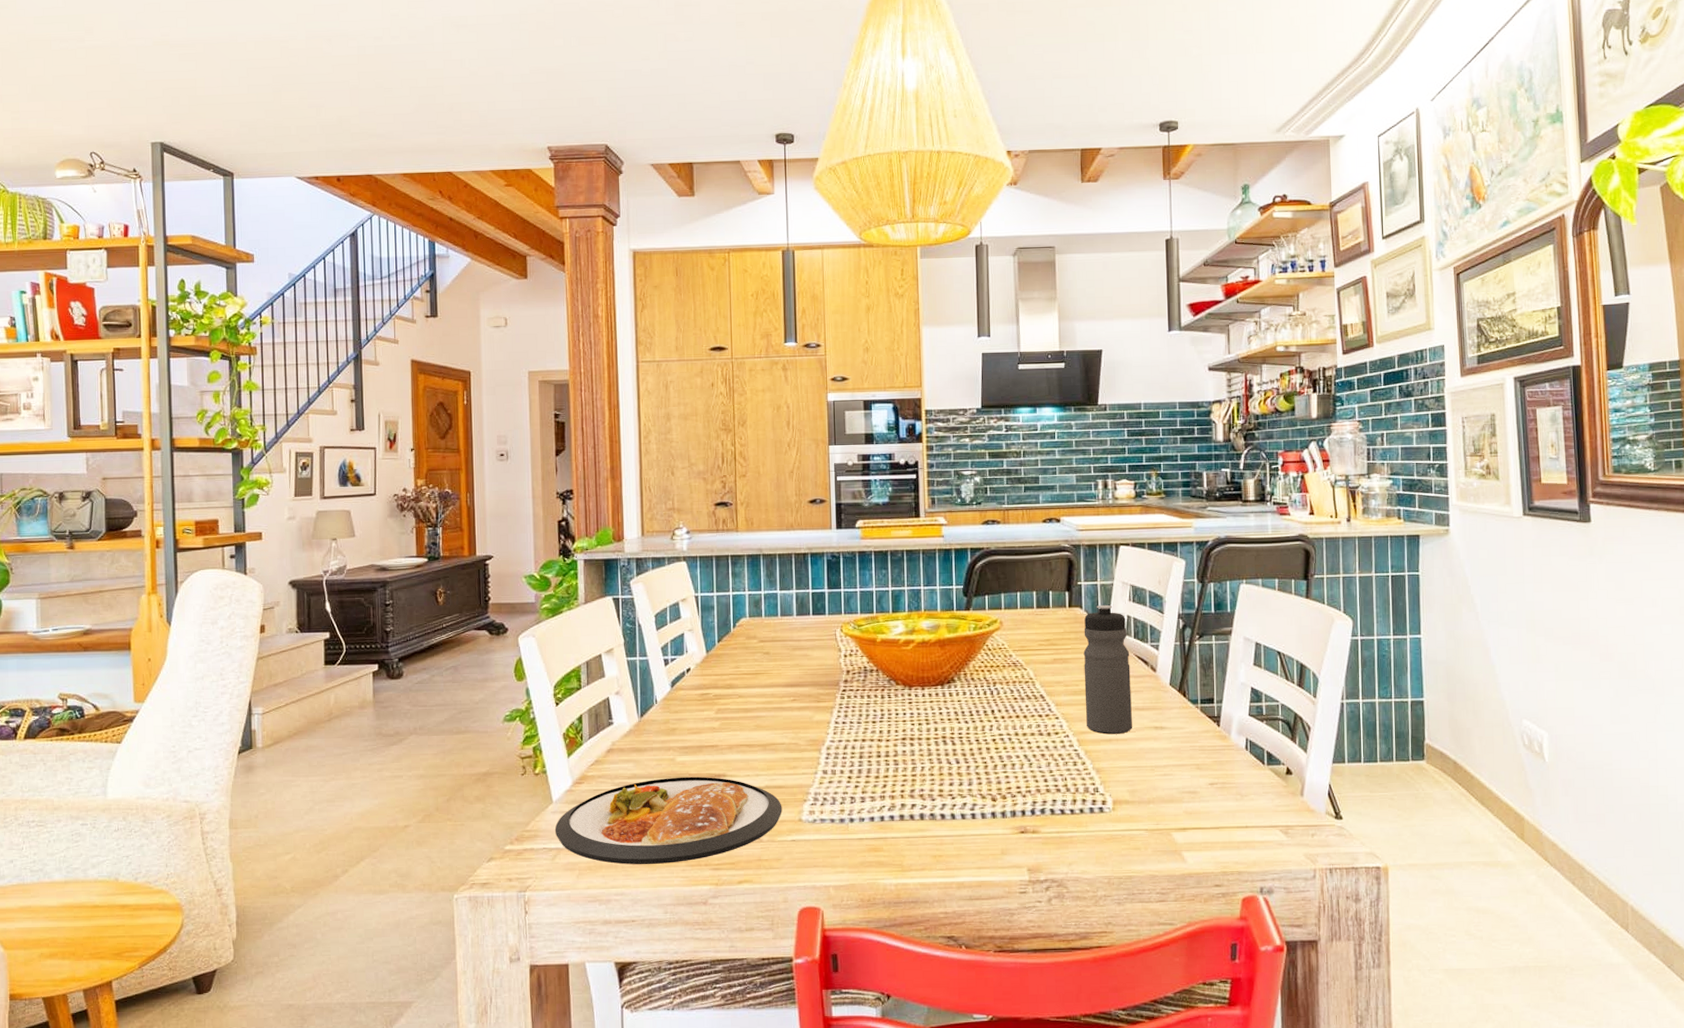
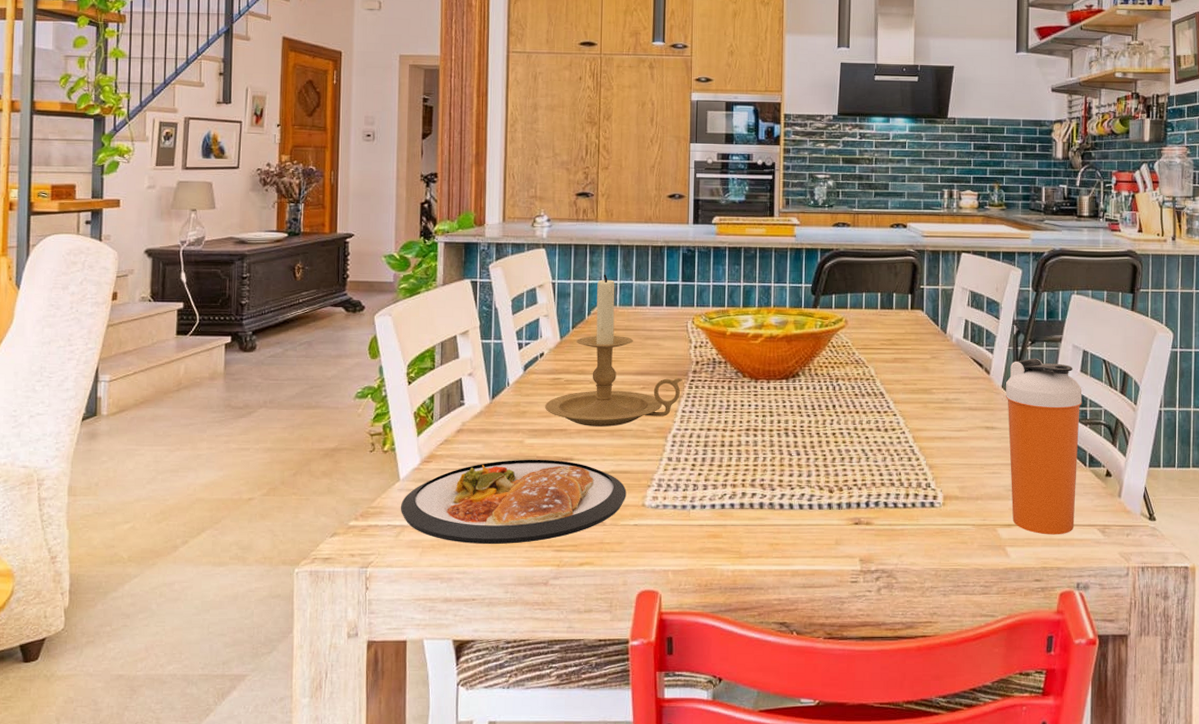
candle holder: none [695,585,833,741] -> present [545,274,682,427]
water bottle: present [1083,604,1132,734] -> none [922,308,966,433]
shaker bottle: none [1173,652,1257,838] -> present [1005,358,1082,535]

